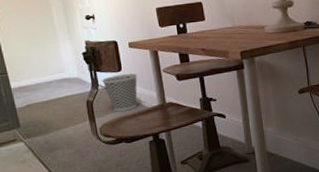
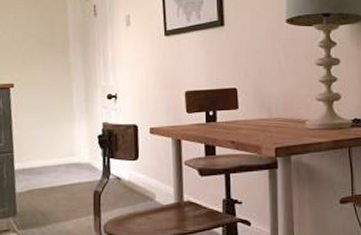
wastebasket: present [102,73,138,112] -> none [115,163,156,207]

